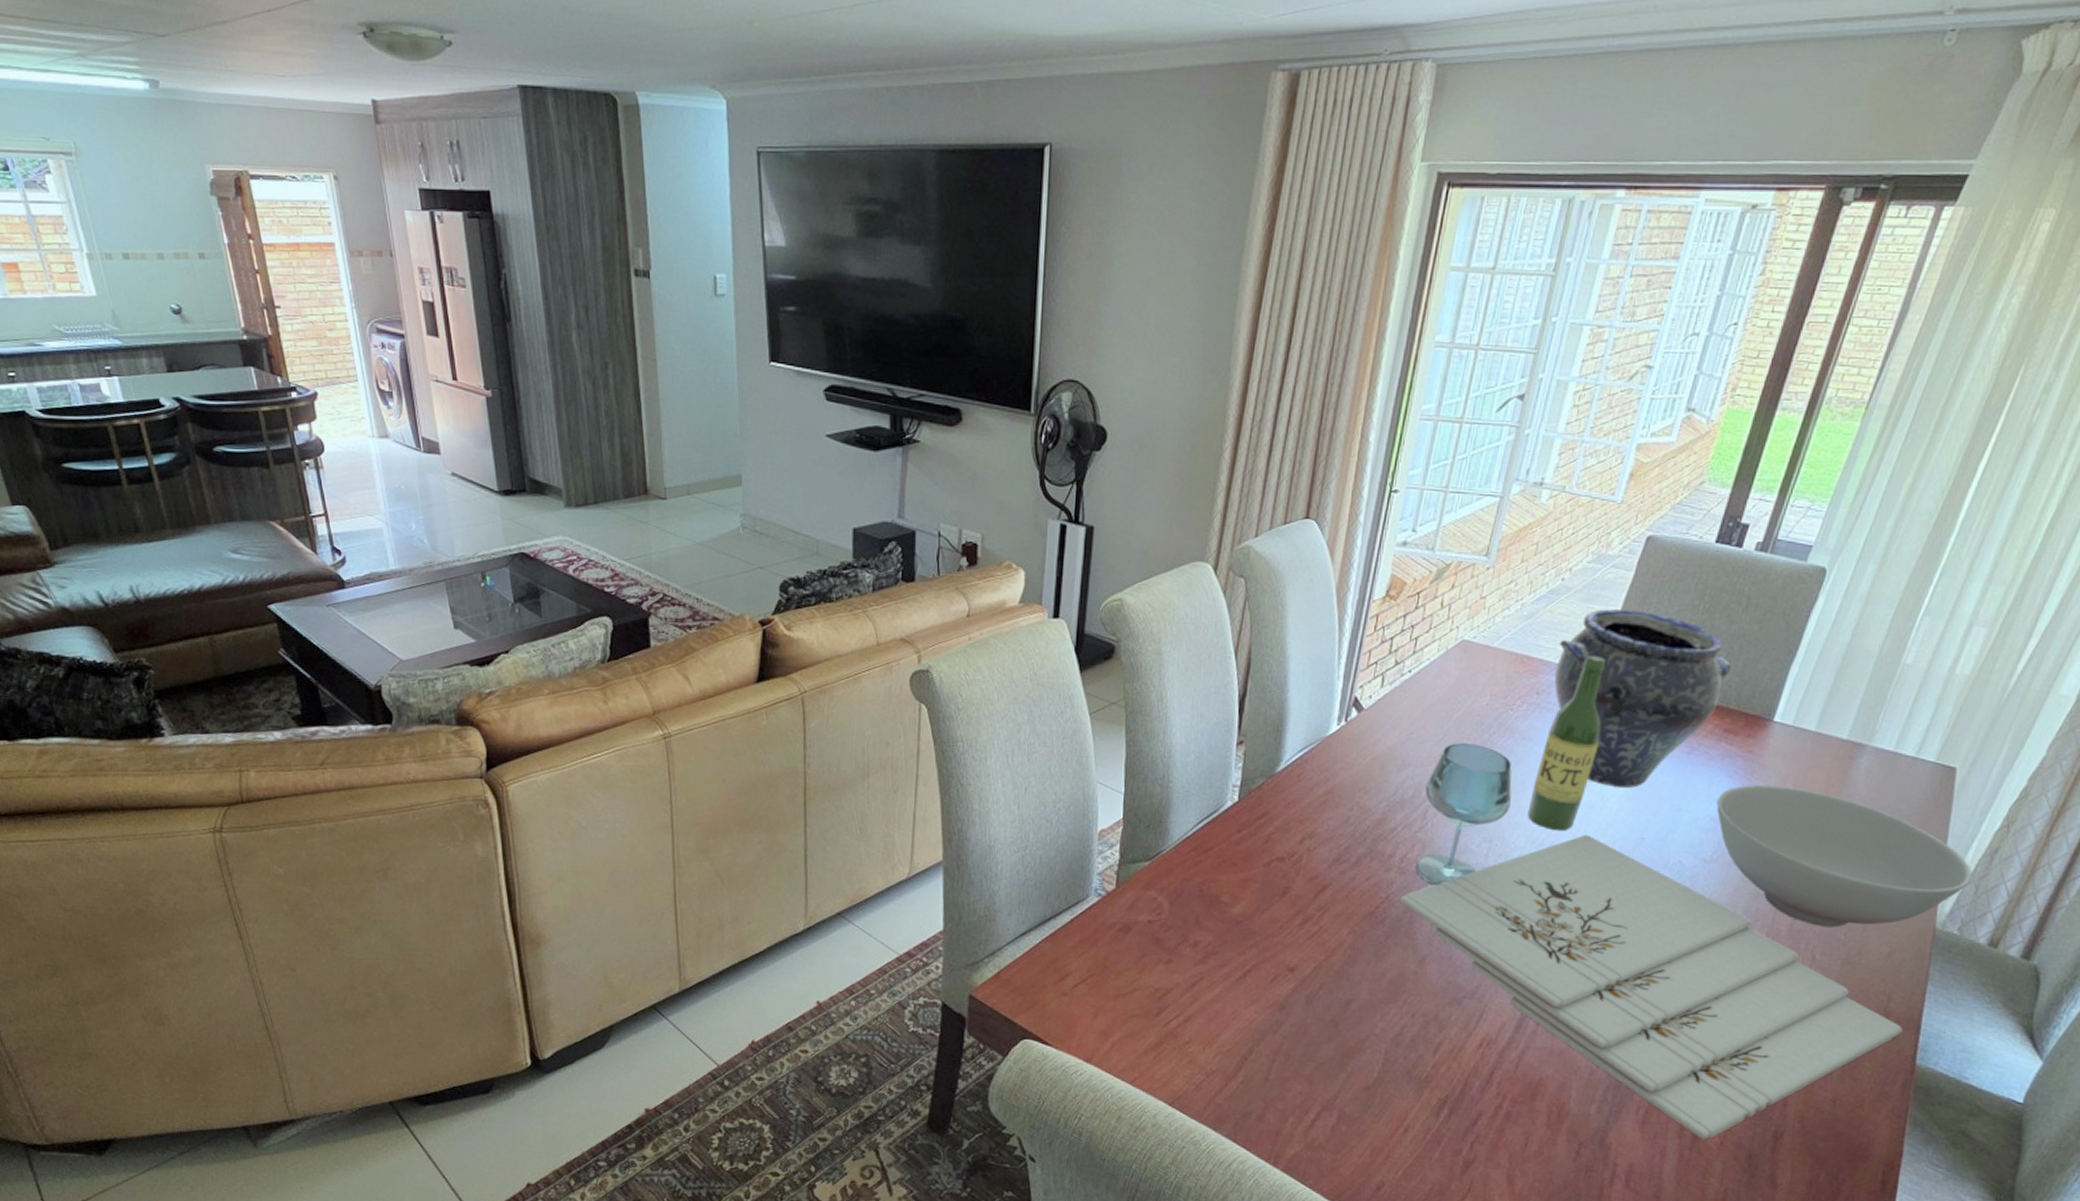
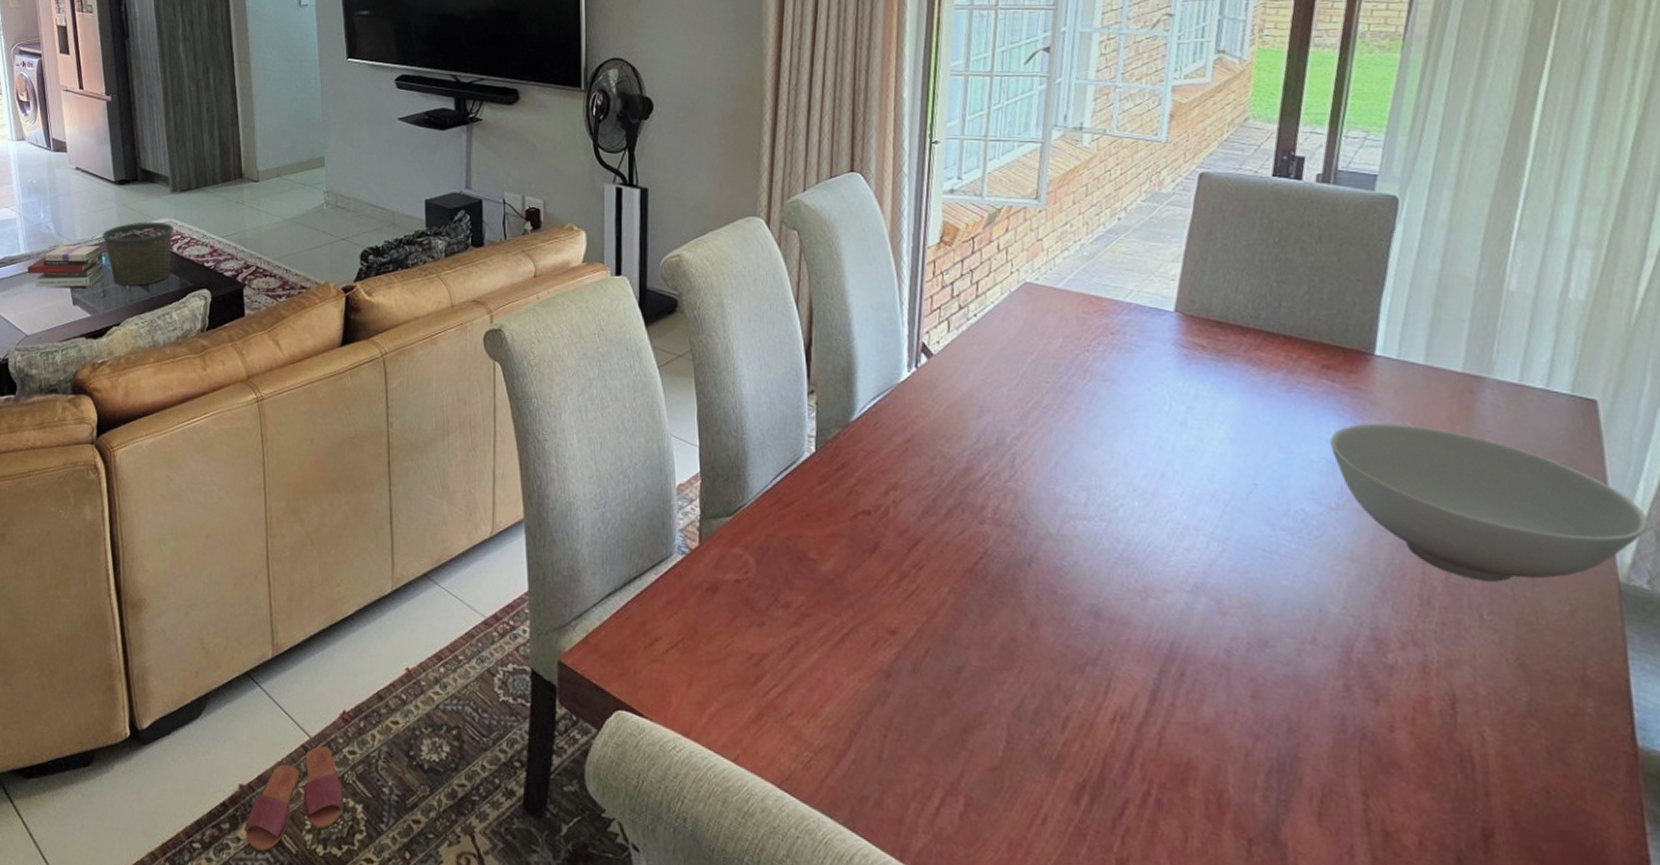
books: none [399,562,490,611] -> present [27,245,105,289]
basket: none [485,539,568,610] -> present [102,222,173,286]
slippers: none [652,1072,752,1168] -> present [246,745,344,851]
placemat: present [1398,834,1903,1140] -> none [998,481,1611,838]
wine glass: present [1416,743,1512,886] -> none [1009,387,1103,539]
wine bottle: present [1527,656,1606,830] -> none [1122,294,1188,477]
vase: present [1554,609,1731,788] -> none [1126,246,1315,430]

